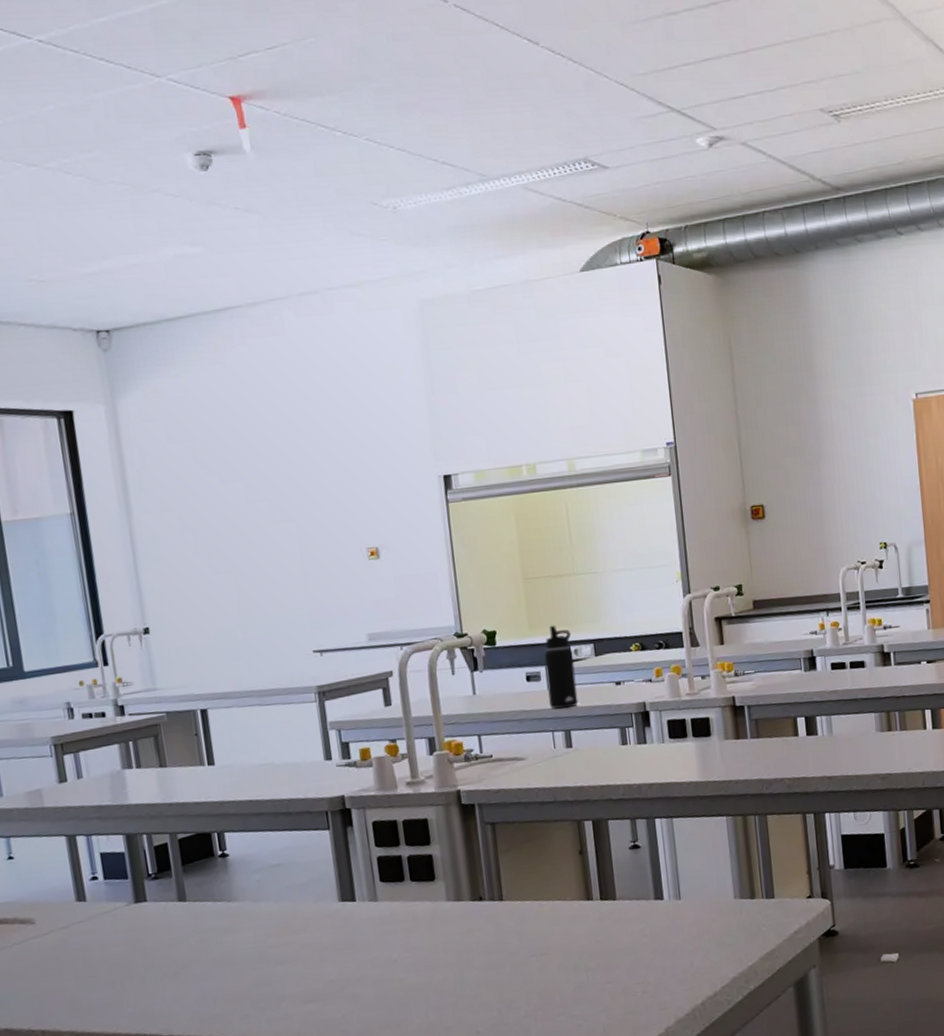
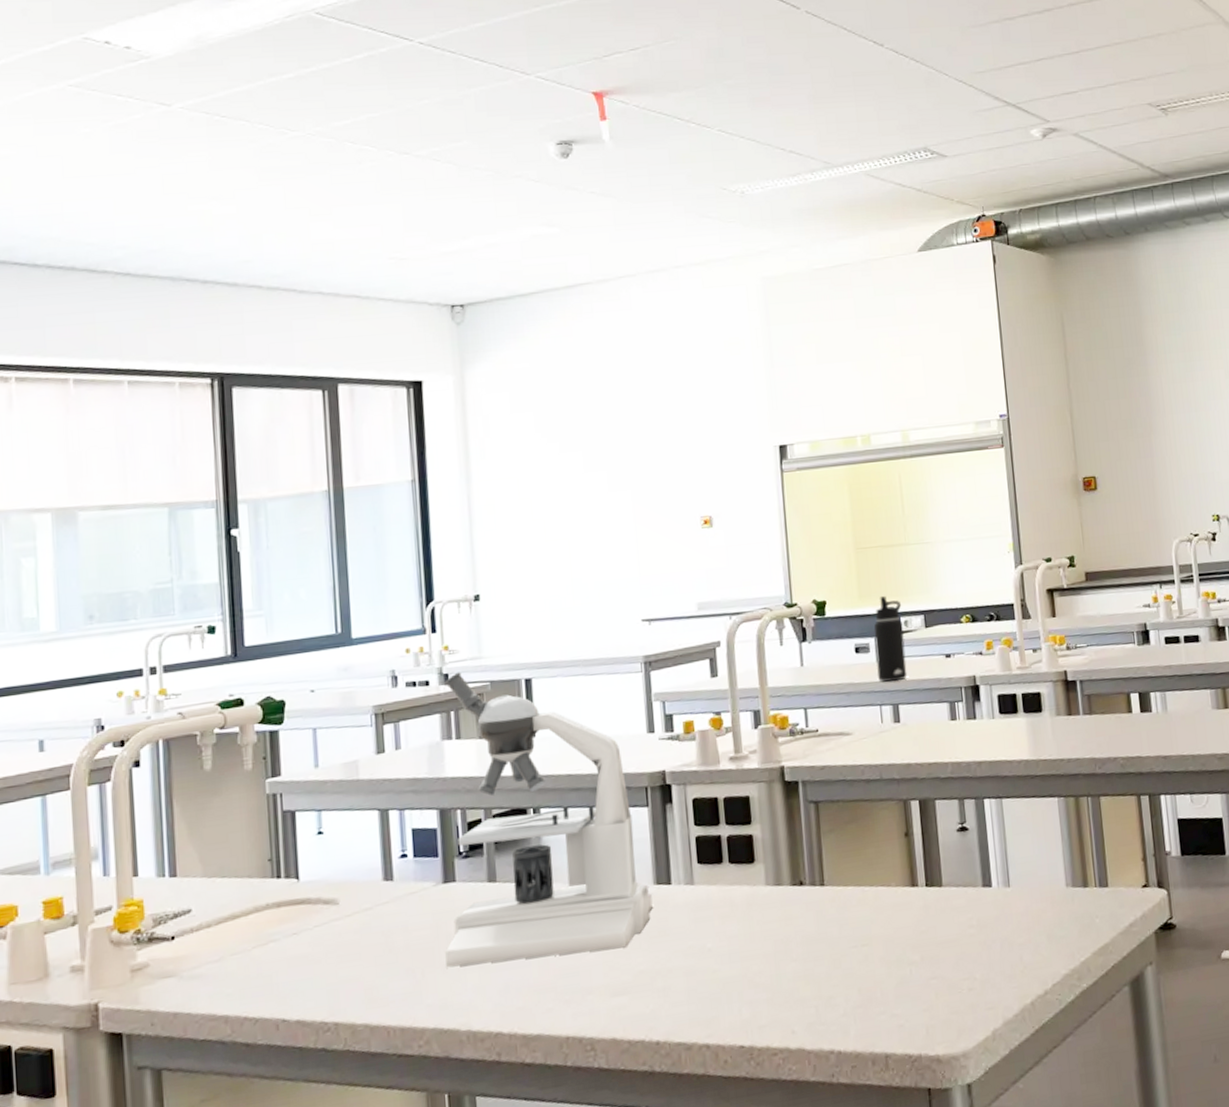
microscope: none [120,703,339,980] -> present [444,672,653,968]

